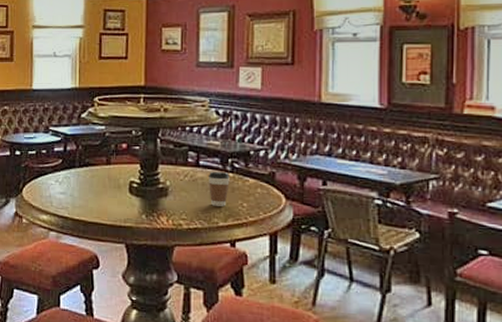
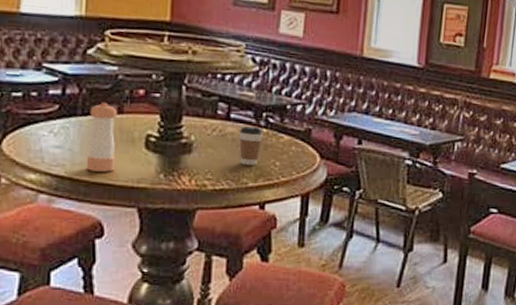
pepper shaker: none [84,155,107,213] -> present [86,102,118,172]

